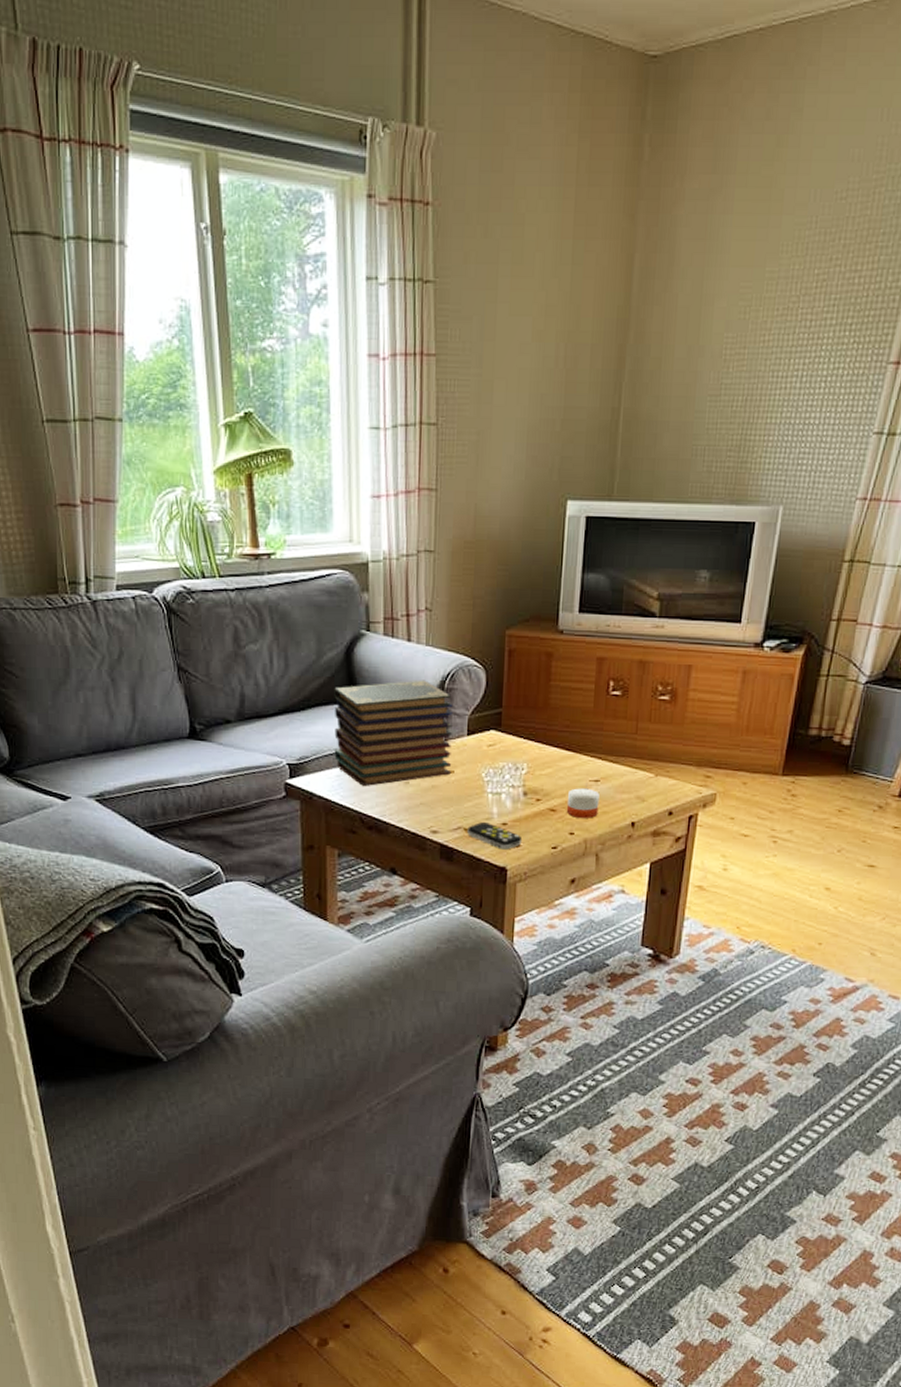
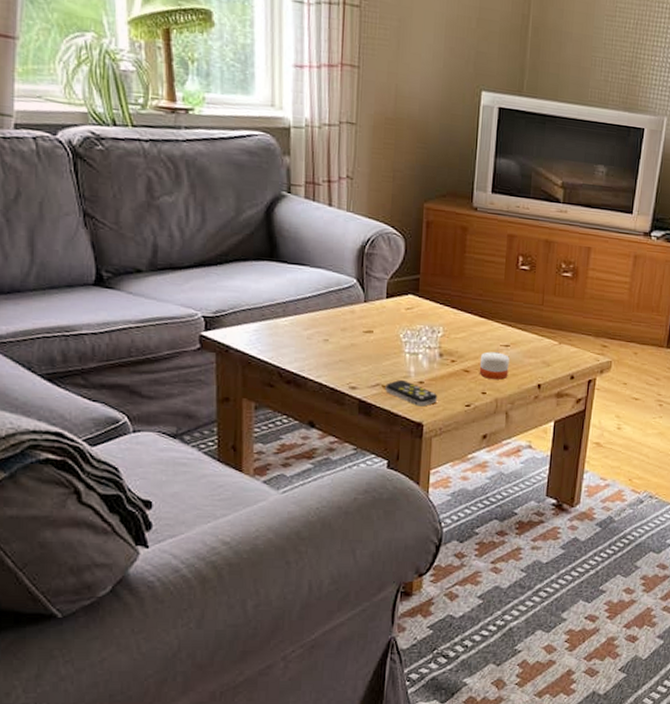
book stack: present [334,680,453,786] -> none [252,243,373,342]

